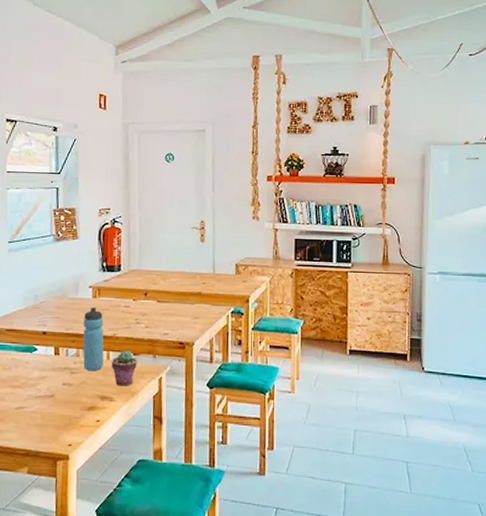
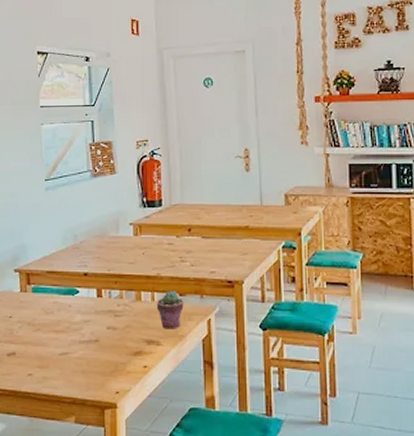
water bottle: present [83,306,104,371] -> none [126,245,148,314]

